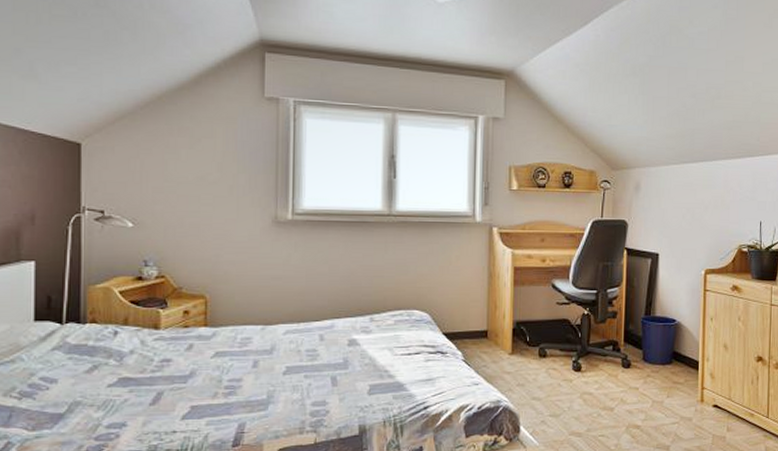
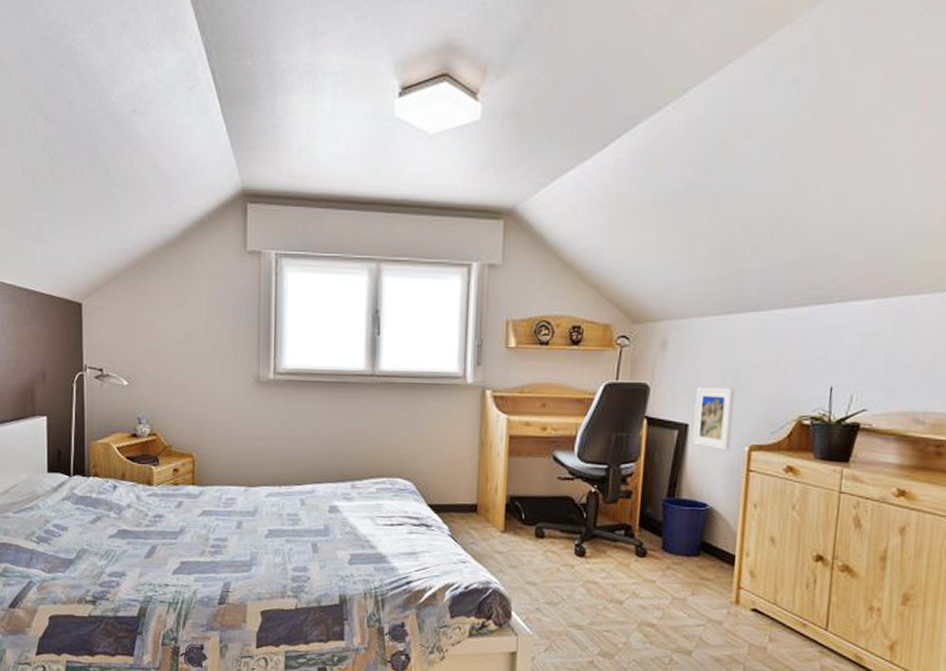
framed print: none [662,222,692,275] -> present [691,386,734,451]

